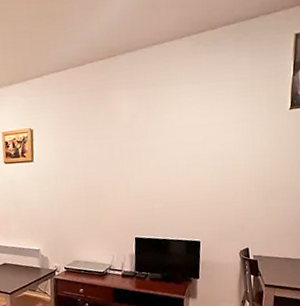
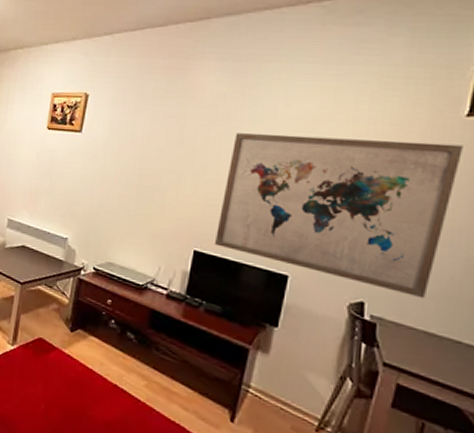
wall art: none [148,130,290,237] -> present [215,133,463,299]

